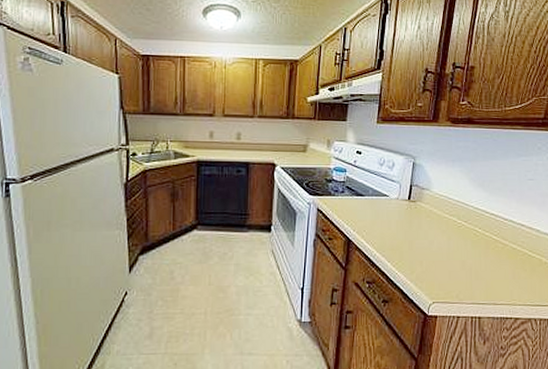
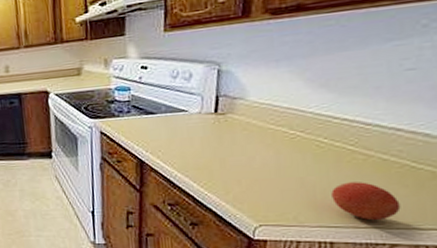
fruit: none [481,266,522,299] -> present [331,182,401,221]

